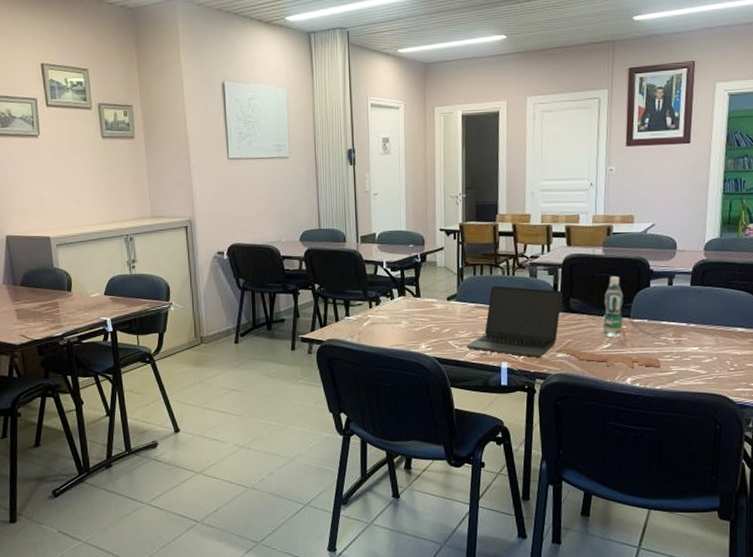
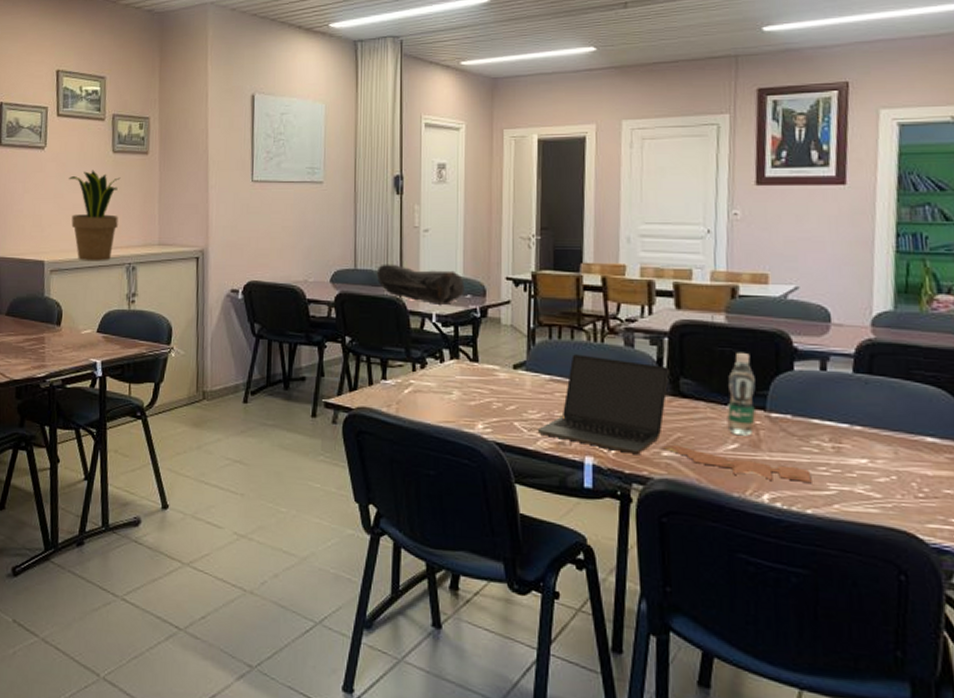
potted plant: none [64,154,113,235] -> present [68,170,121,261]
jacket: none [337,223,408,254] -> present [376,264,465,305]

